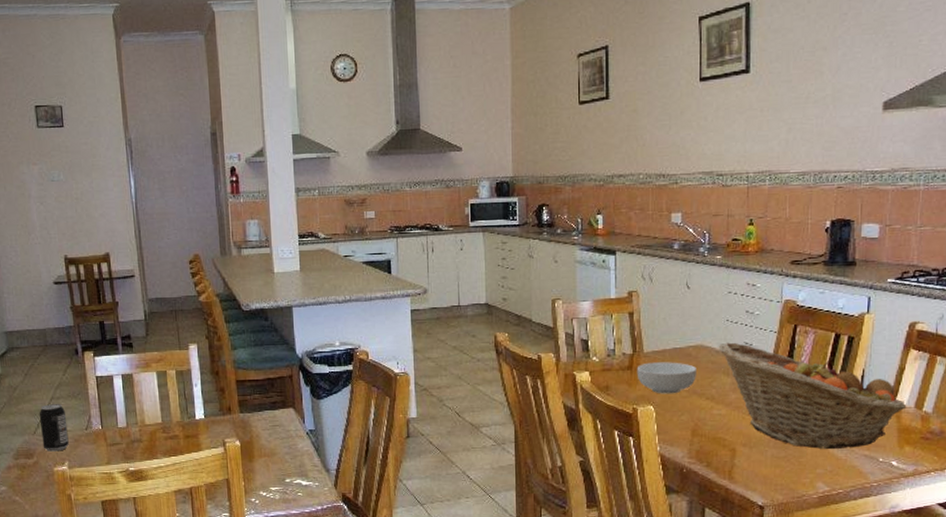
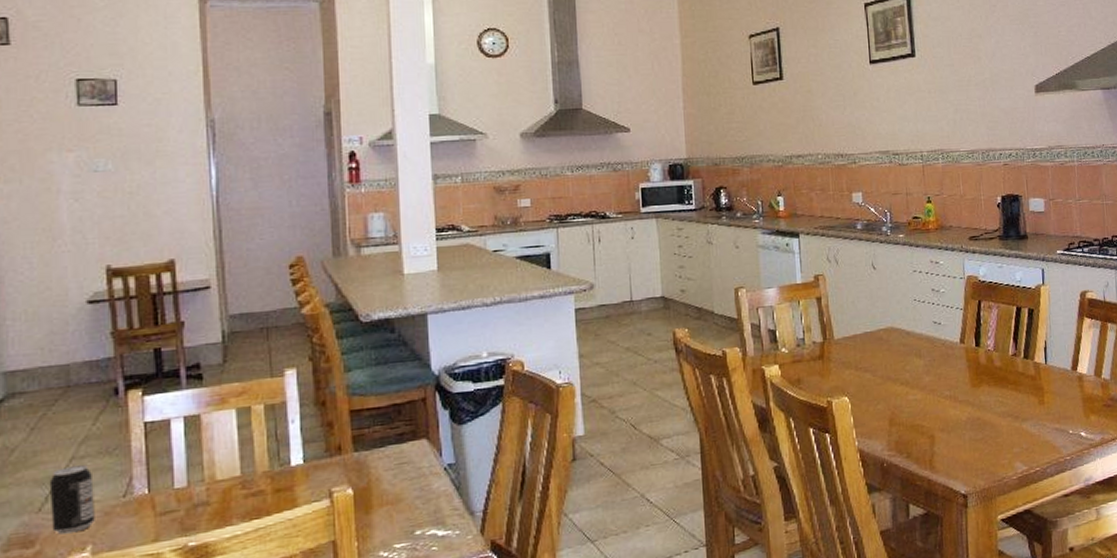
cereal bowl: present [637,362,696,394] -> none [828,347,889,383]
fruit basket: present [718,342,907,450] -> none [908,322,1088,427]

